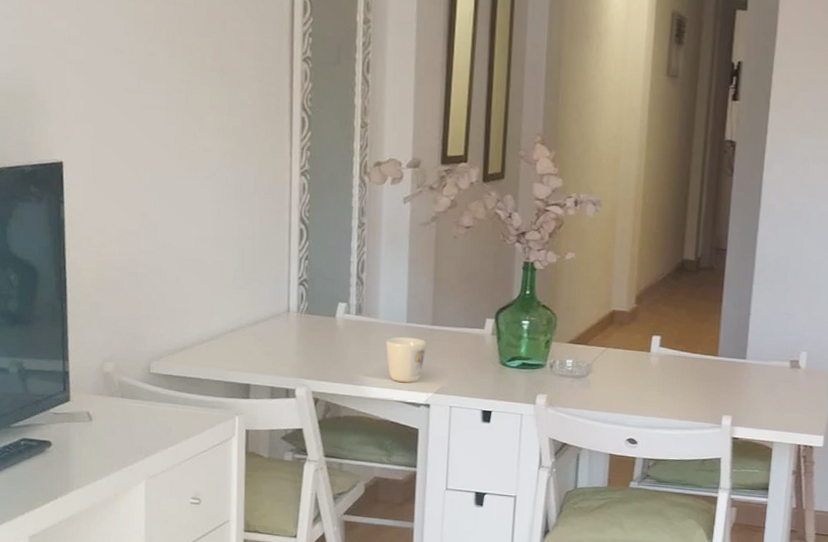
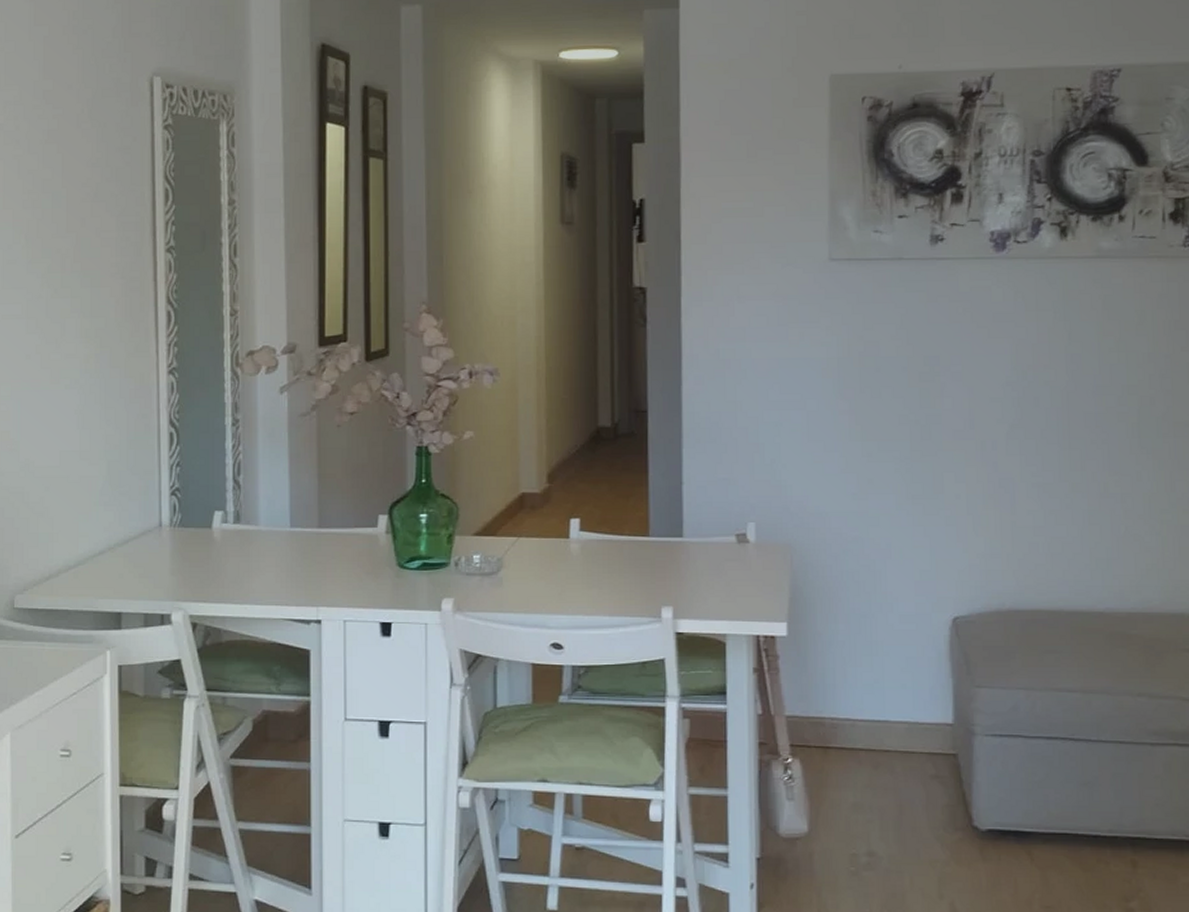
mug: present [385,336,427,383] -> none [268,544,314,597]

